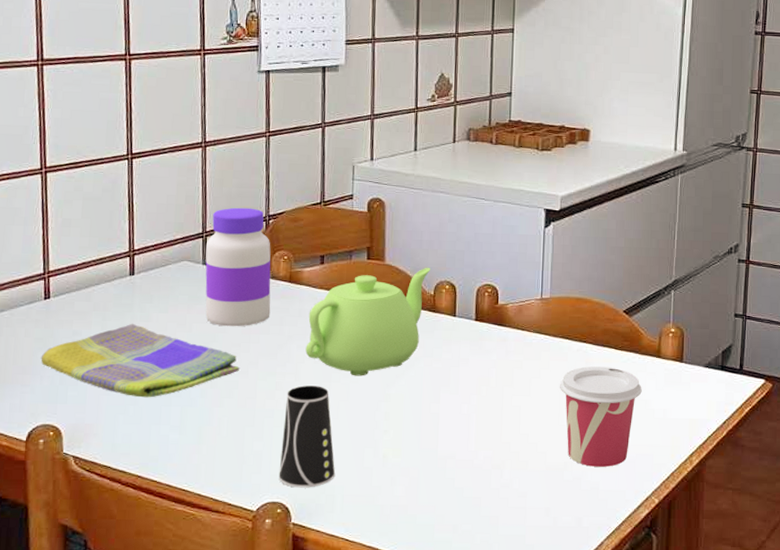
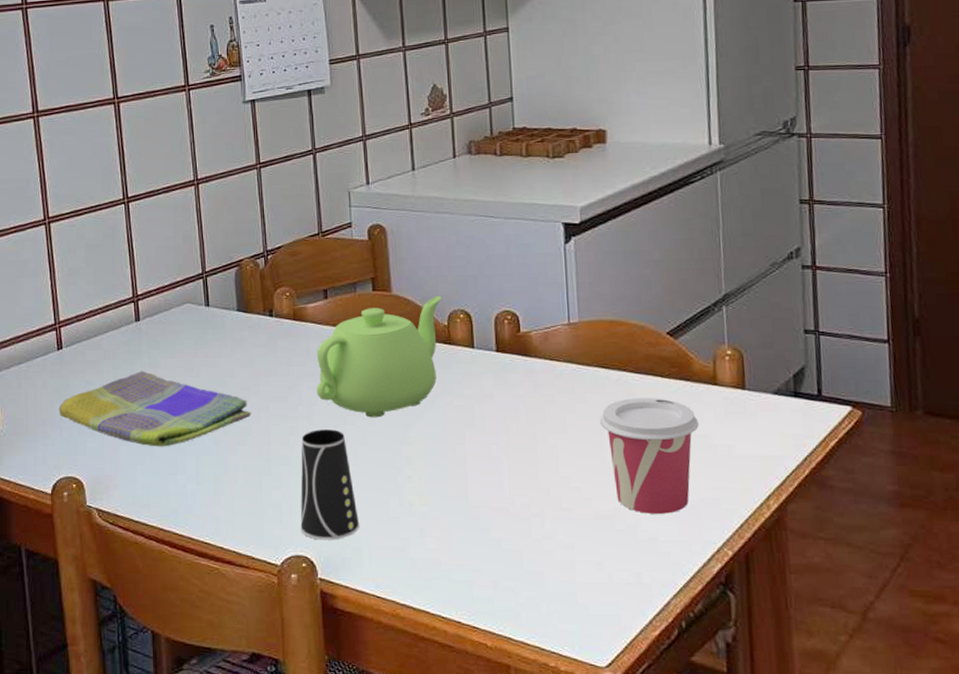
jar: present [205,207,271,327] -> none [207,244,277,370]

